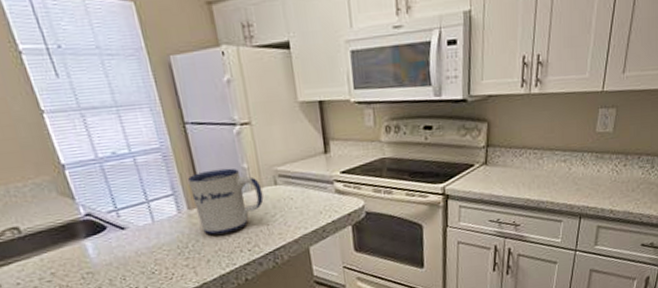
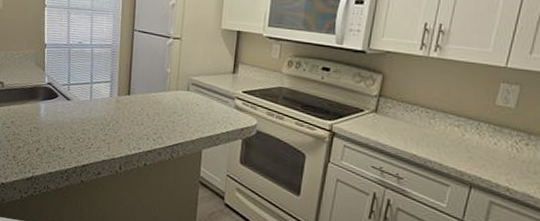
mug: present [187,168,264,235] -> none [123,68,177,122]

